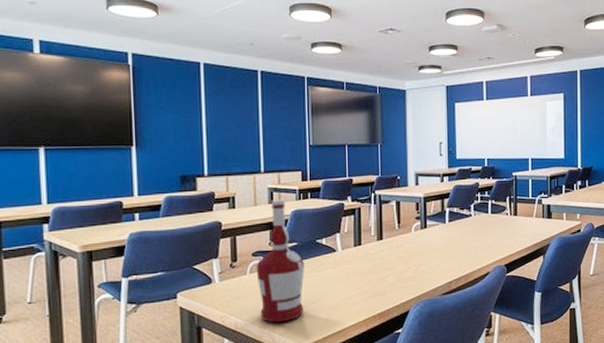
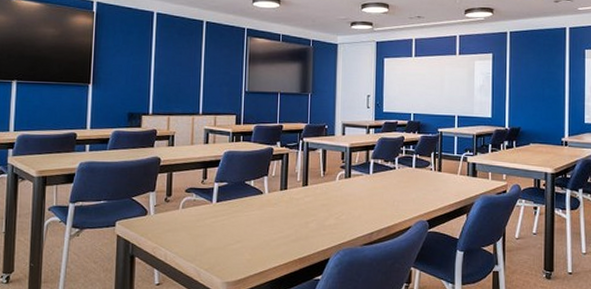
alcohol: present [256,199,305,323] -> none [188,140,233,259]

